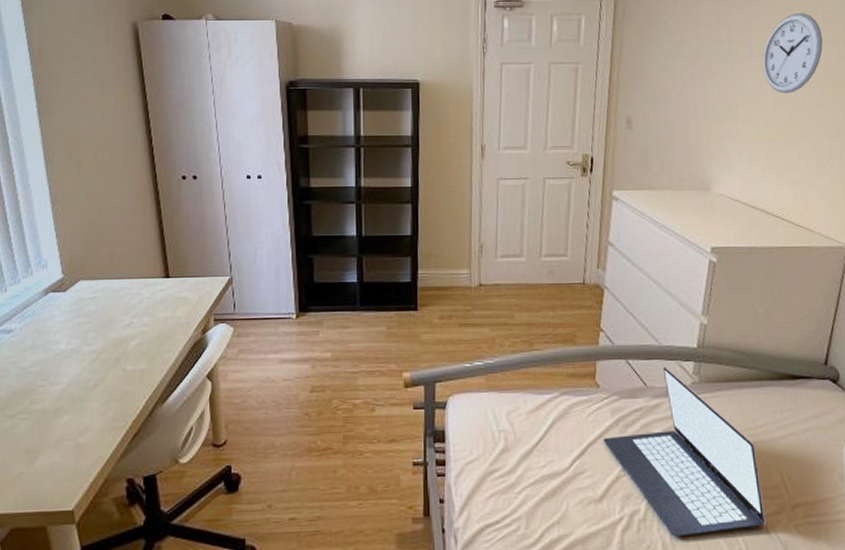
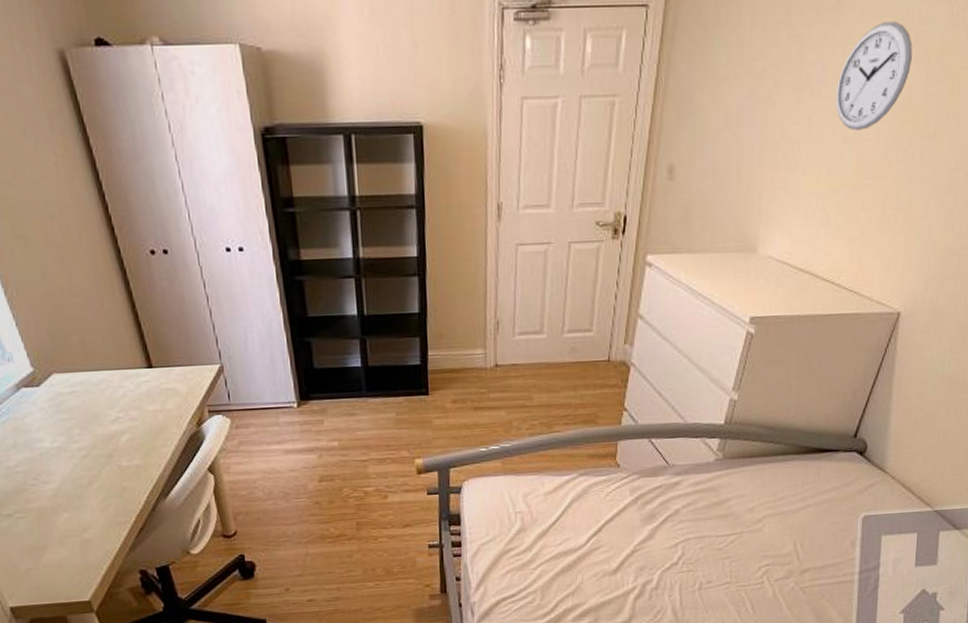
laptop: present [603,366,766,537] -> none [621,444,774,602]

